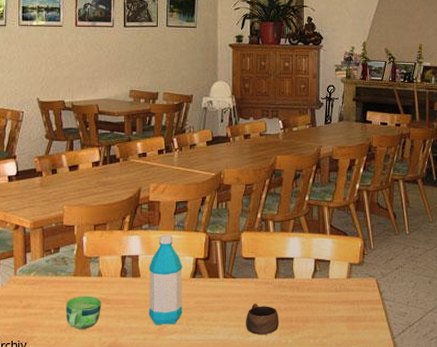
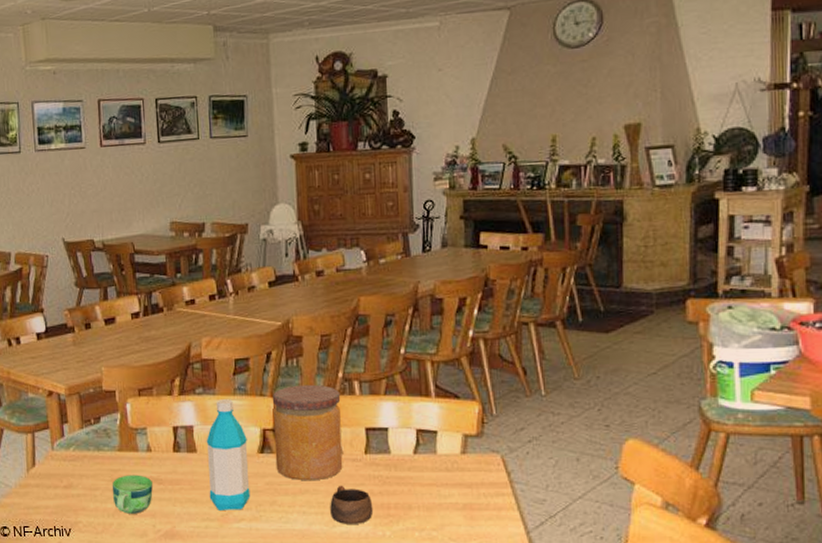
jar: none [204,223,258,300] -> present [272,384,343,481]

